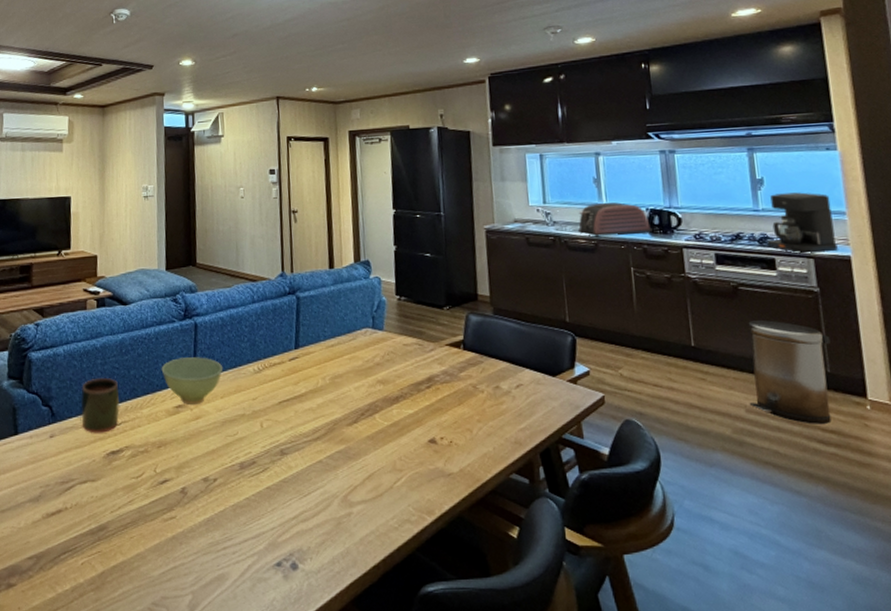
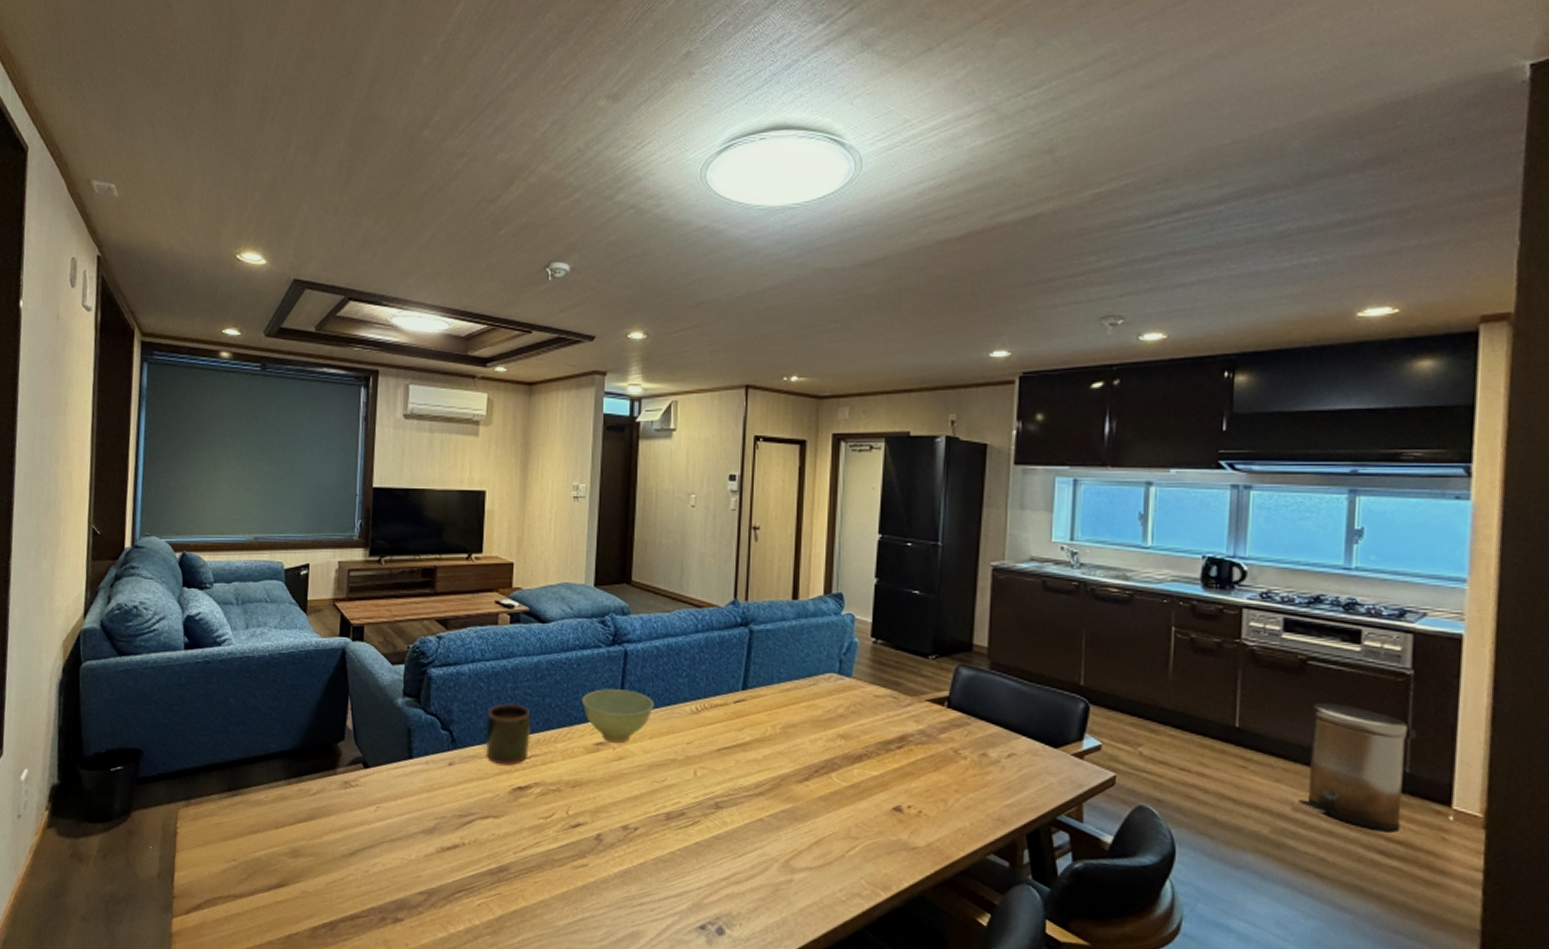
toaster: present [577,202,652,237] -> none [1109,546,1207,588]
coffee maker: present [767,192,838,253] -> none [1355,550,1449,626]

